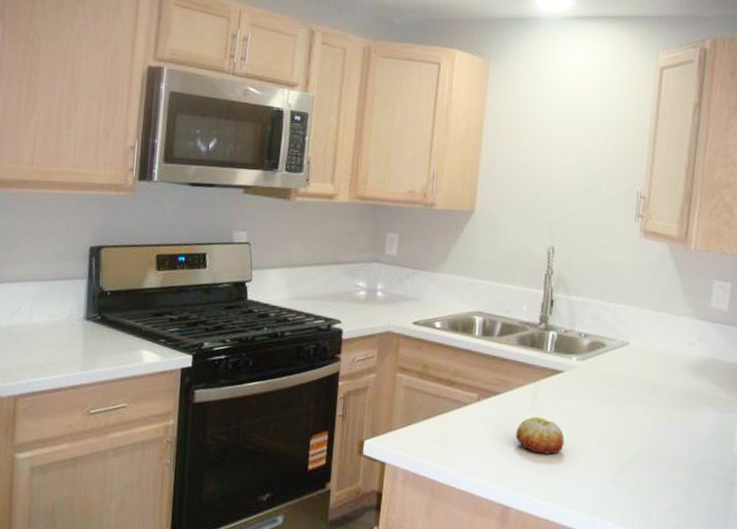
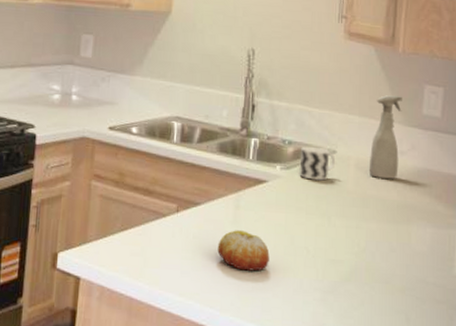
cup: none [594,338,629,370] -> present [299,146,336,181]
spray bottle: none [658,290,693,368] -> present [368,95,402,179]

